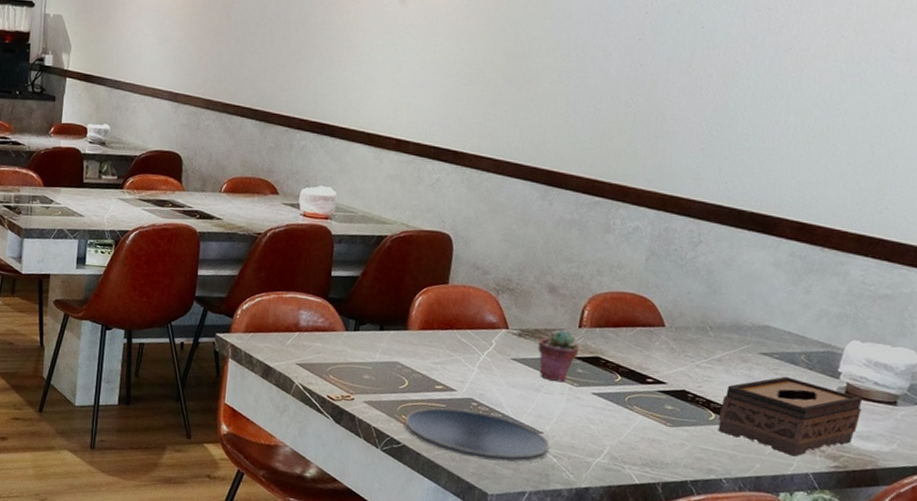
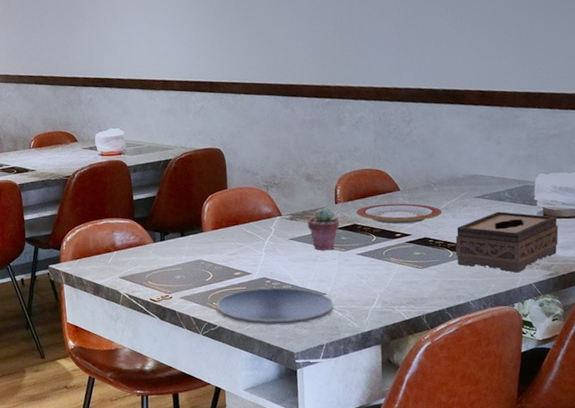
plate: none [602,337,713,371] -> present [356,203,442,224]

